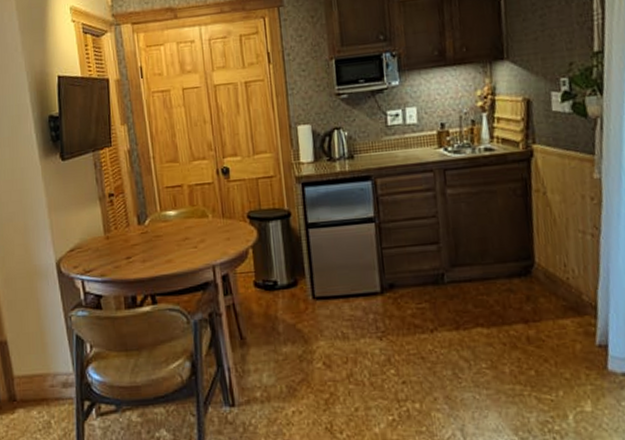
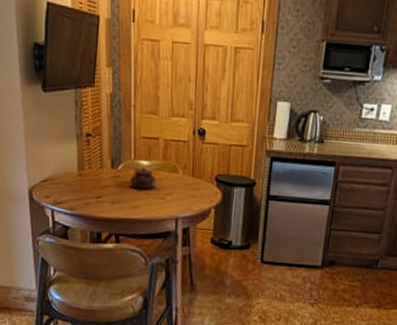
teapot: none [158,217,186,241] -> present [130,166,156,189]

